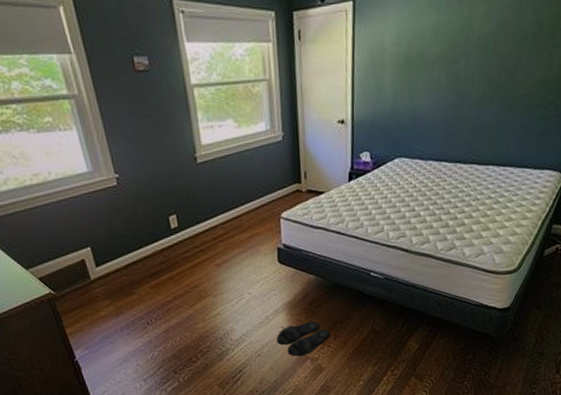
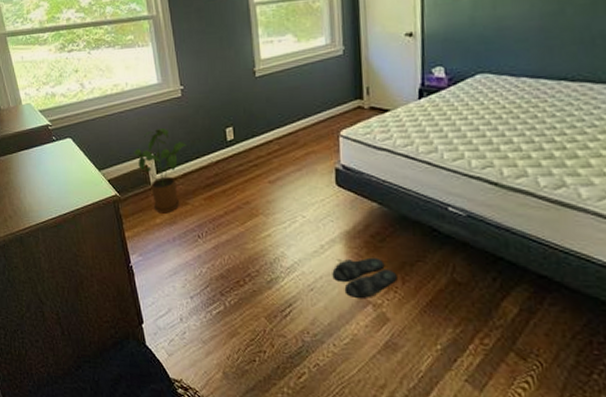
house plant: none [67,219,129,306] -> present [134,127,188,214]

